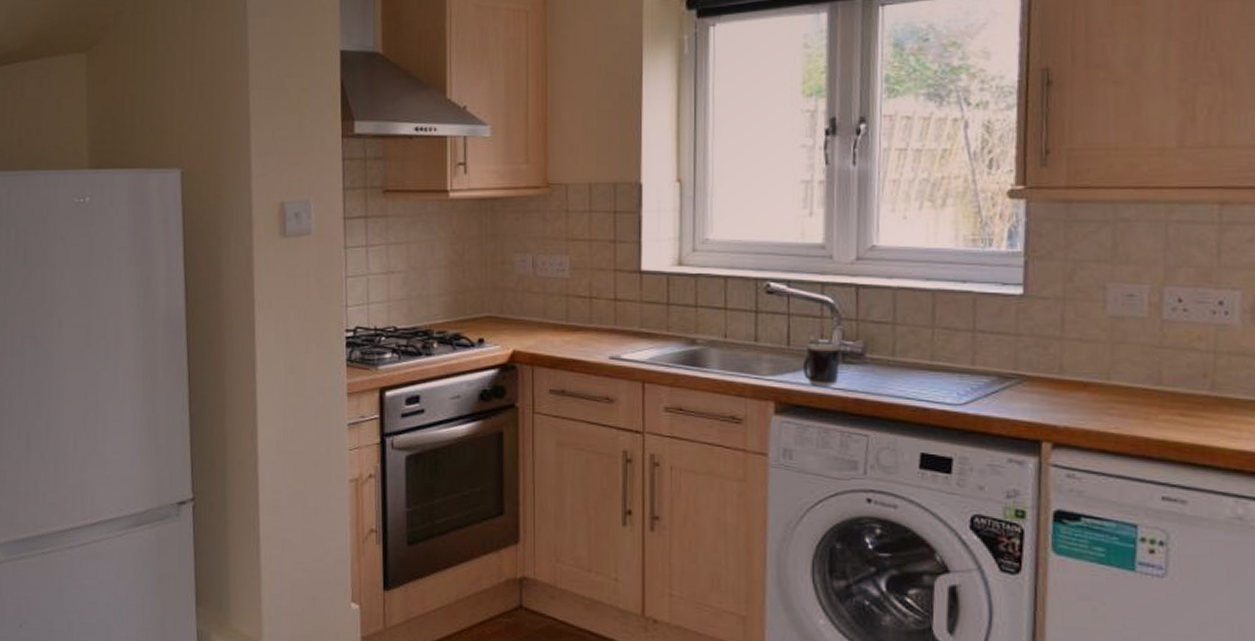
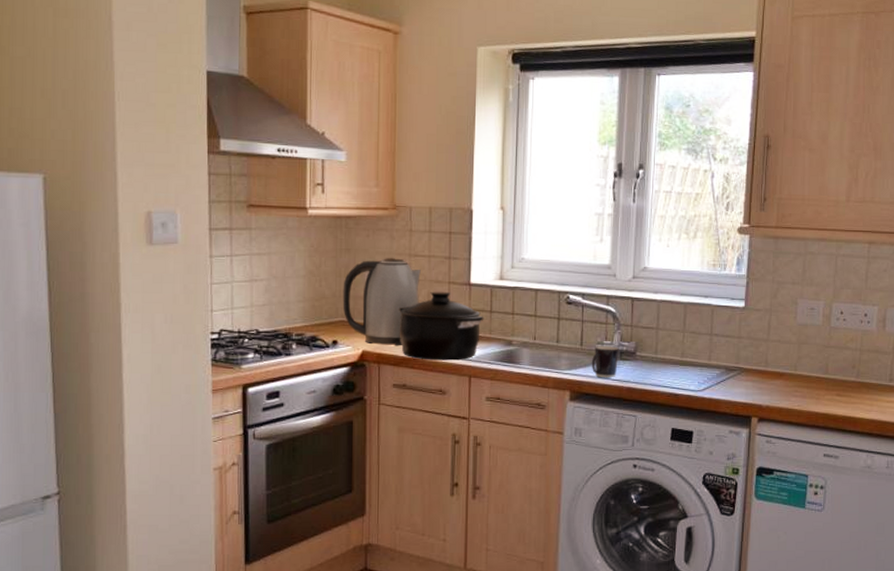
kettle: none [489,242,580,344] -> present [342,257,421,345]
saucepan: none [554,280,660,362] -> present [398,291,484,360]

